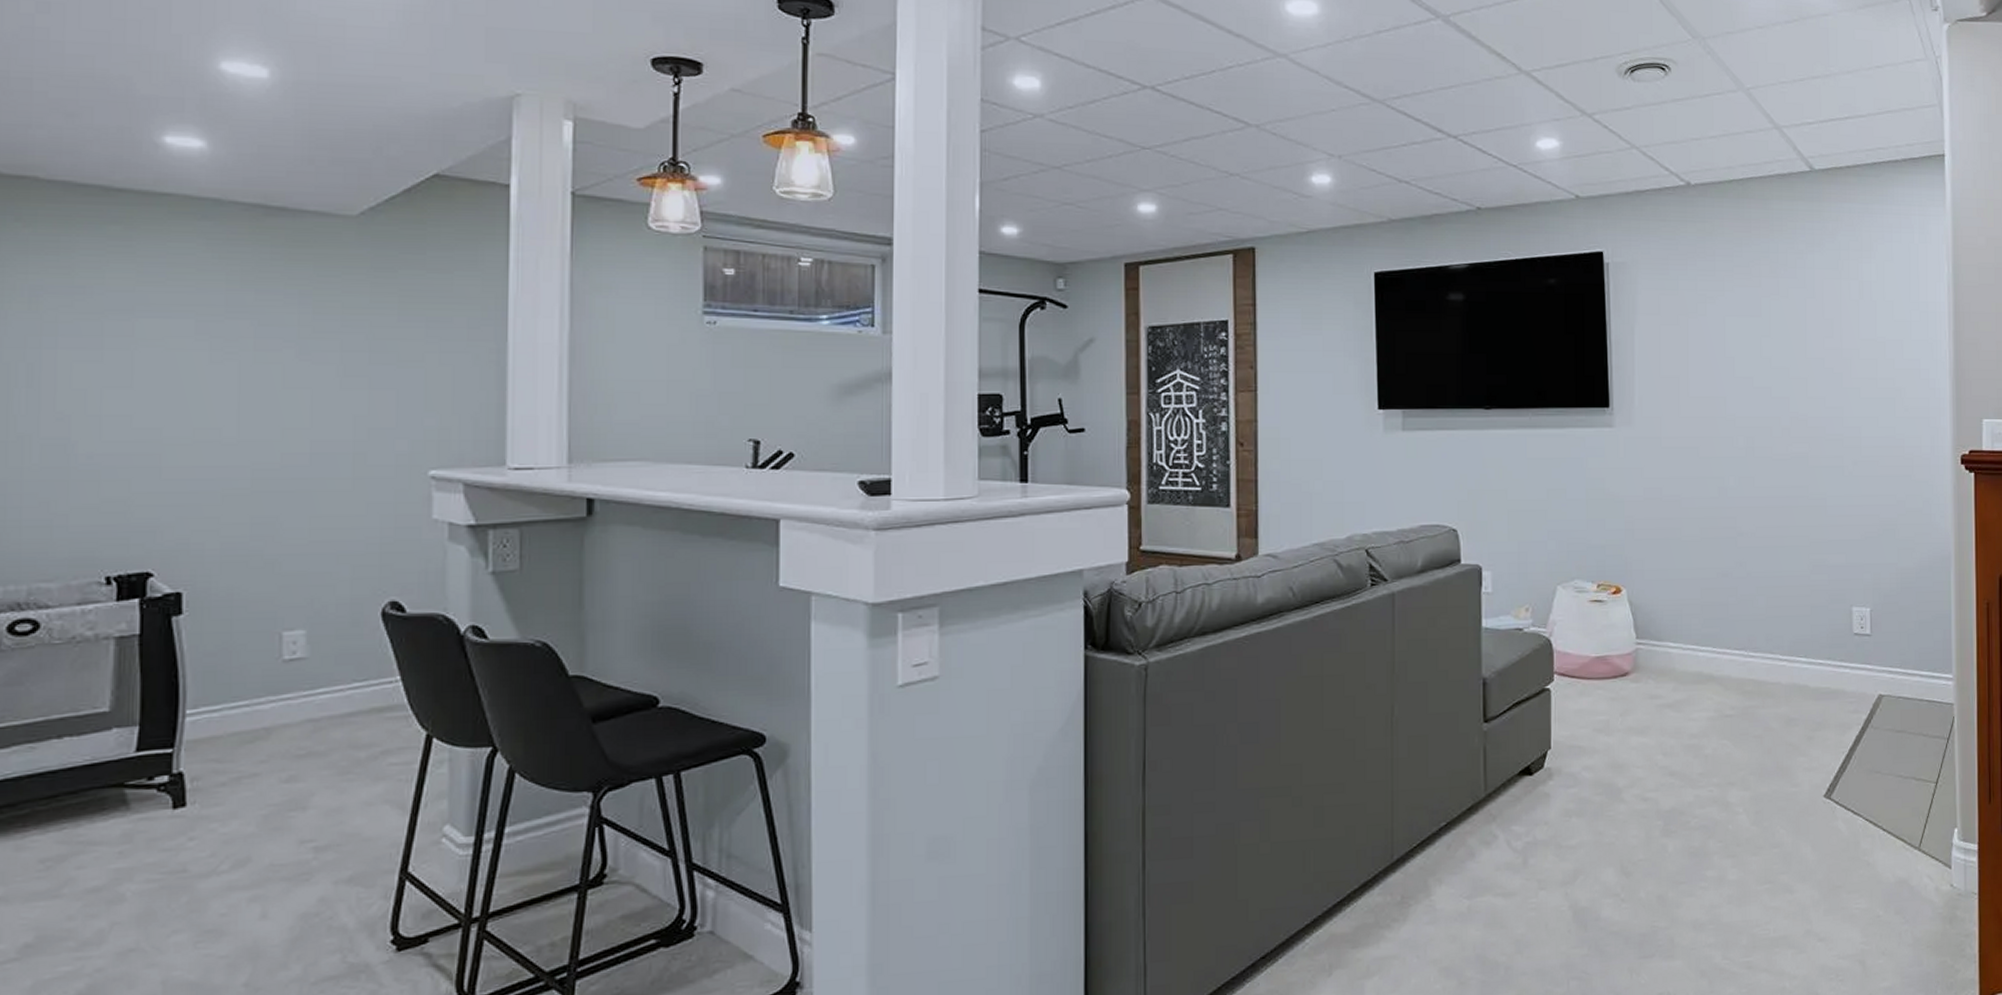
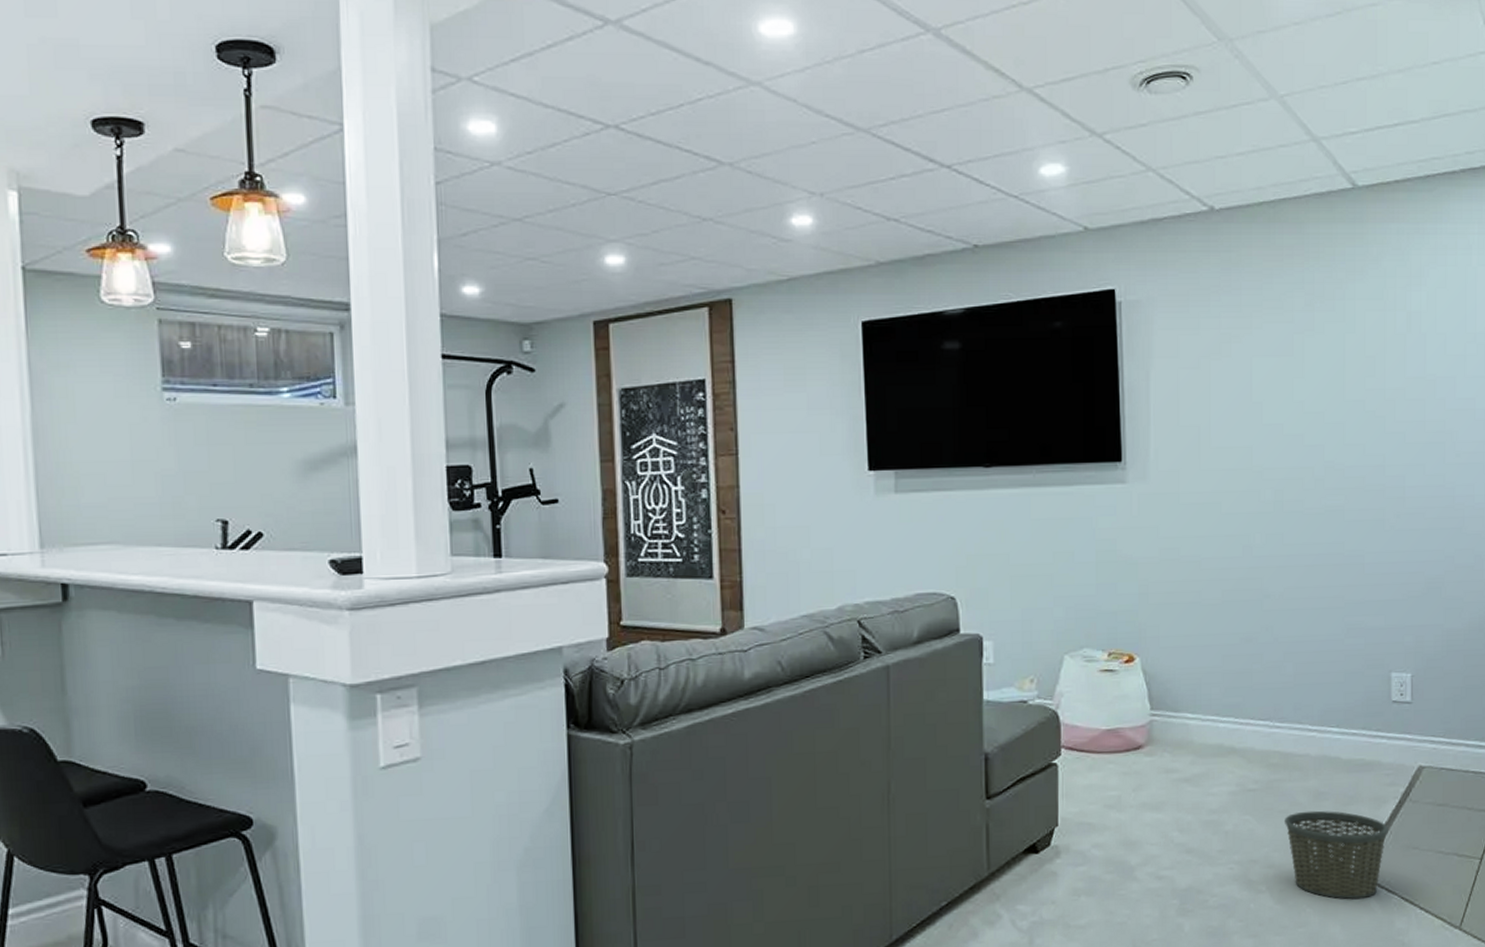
basket: none [1759,736,1853,821] -> present [1285,810,1388,899]

